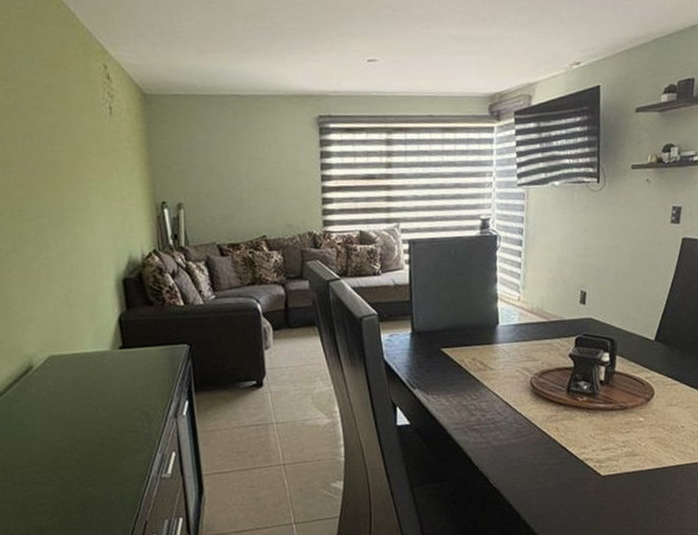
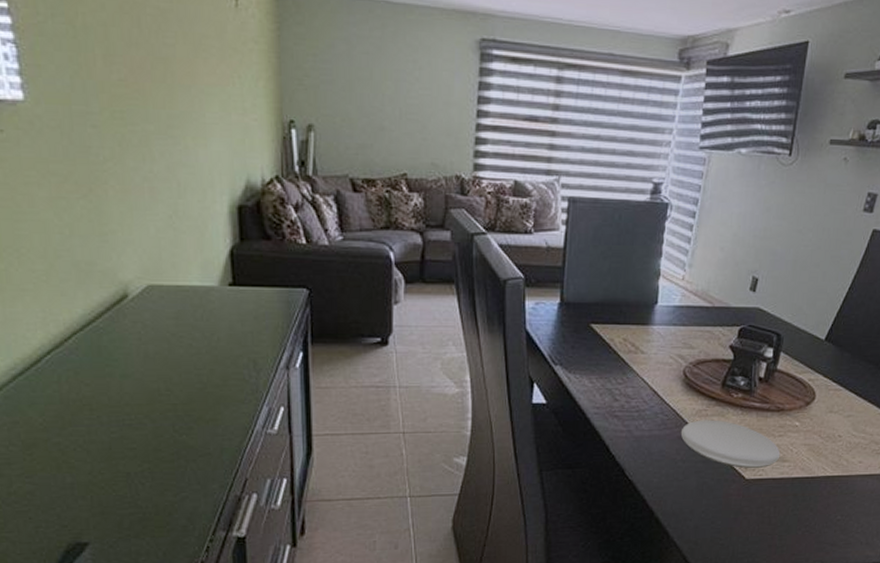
plate: none [535,423,630,466] -> present [680,419,781,469]

